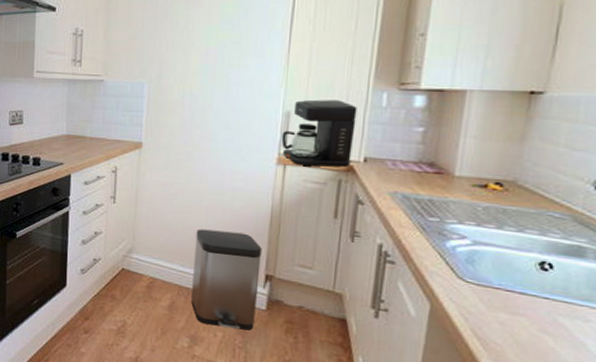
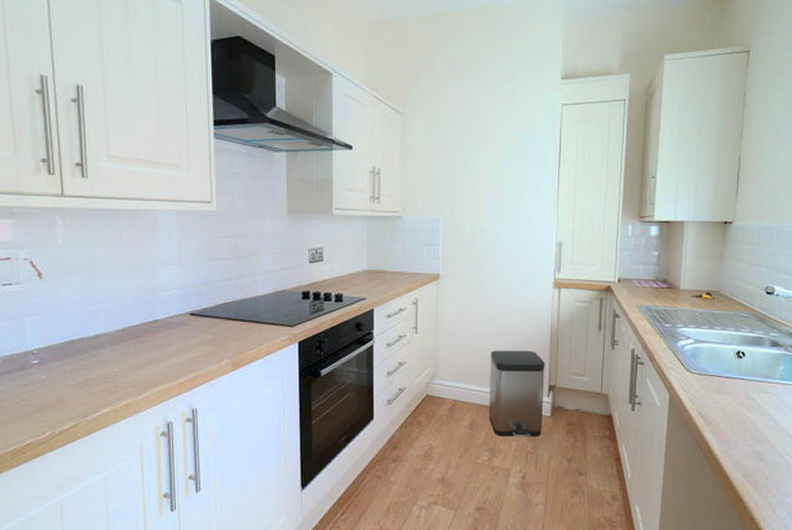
coffee maker: present [281,99,357,167] -> none [556,231,611,289]

